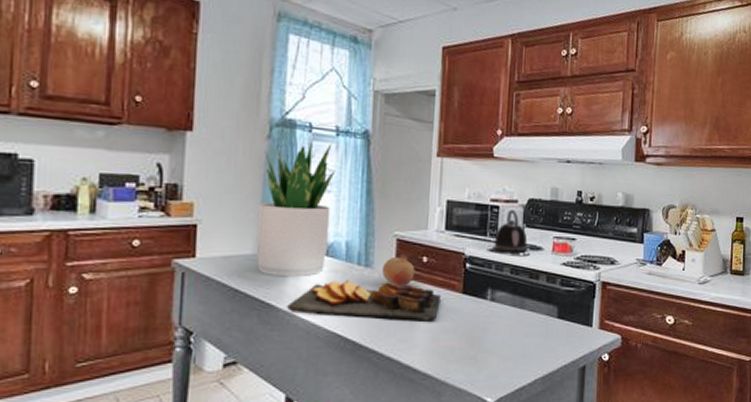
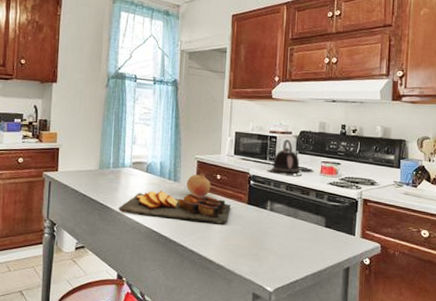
planter: present [256,140,336,277] -> none [98,88,153,187]

